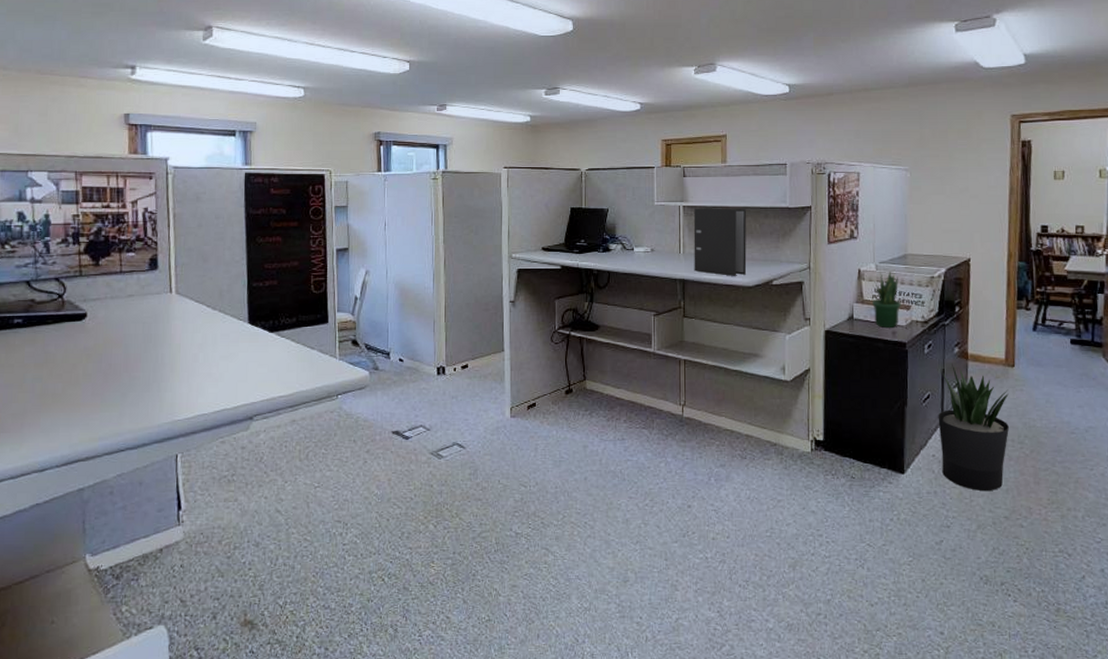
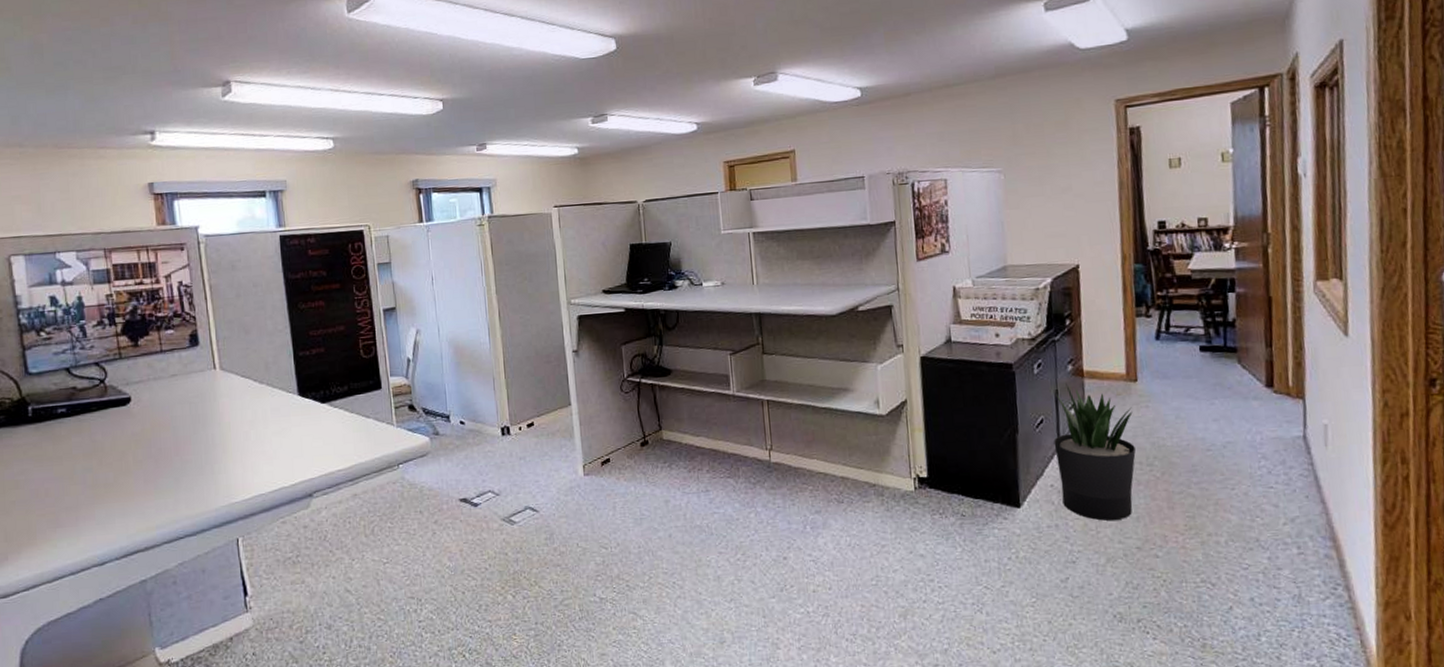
binder: present [693,208,747,276] -> none [765,230,829,306]
planter: present [872,272,901,328] -> none [971,287,1004,349]

